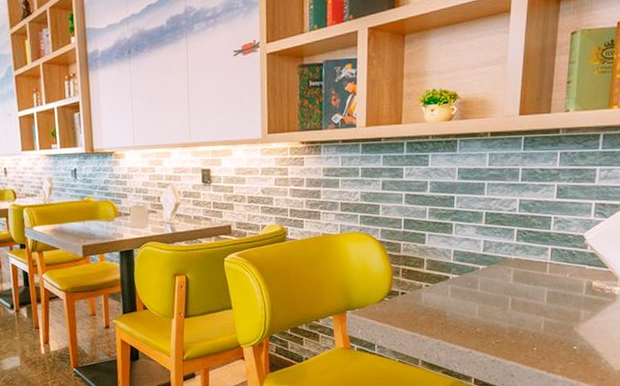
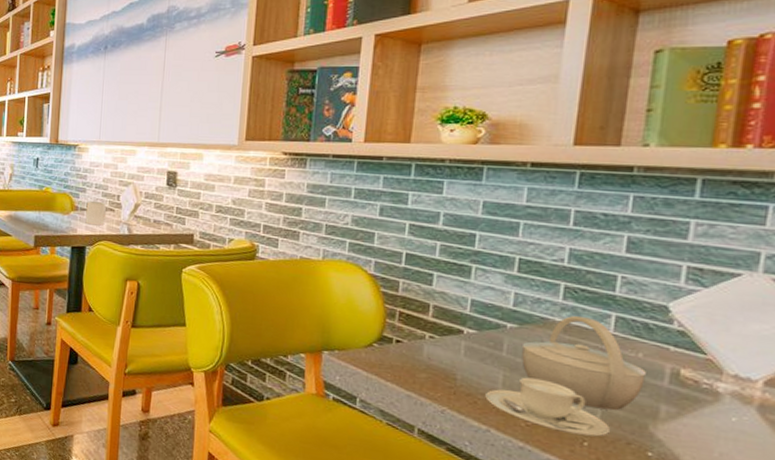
teacup: none [467,305,551,343] -> present [485,377,611,437]
teapot: none [490,251,572,321] -> present [521,315,648,411]

